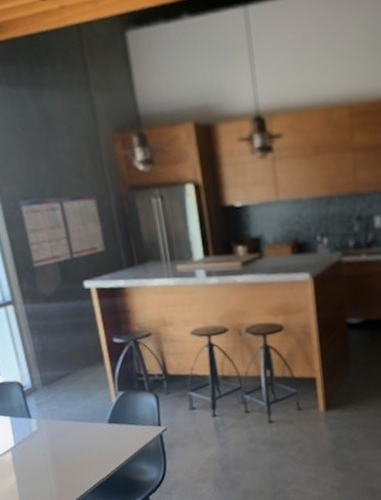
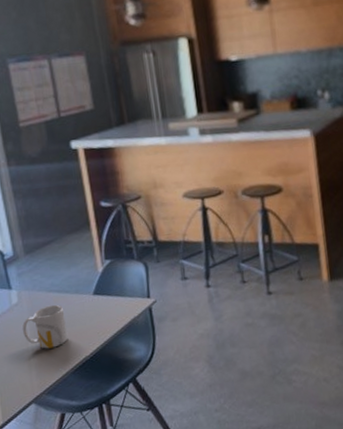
mug: none [42,432,86,472] -> present [23,304,68,349]

